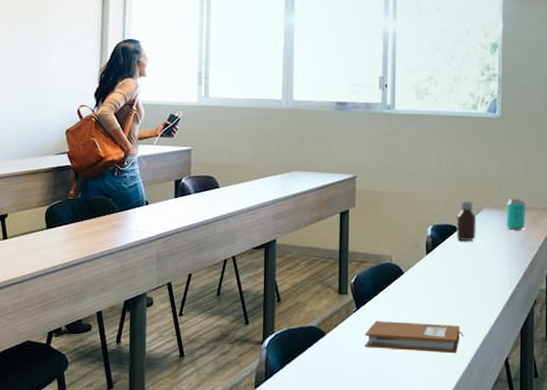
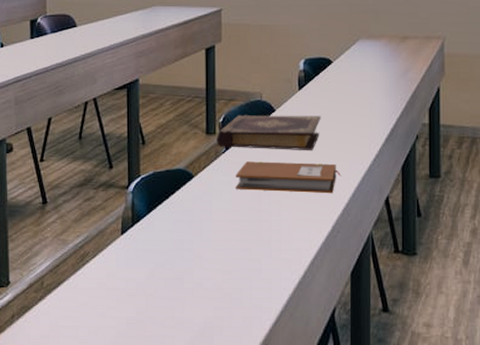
book: none [348,276,446,313] -> present [217,114,321,151]
bottle: present [456,200,477,241] -> none [330,31,353,74]
beverage can: present [506,199,525,230] -> none [384,28,405,61]

